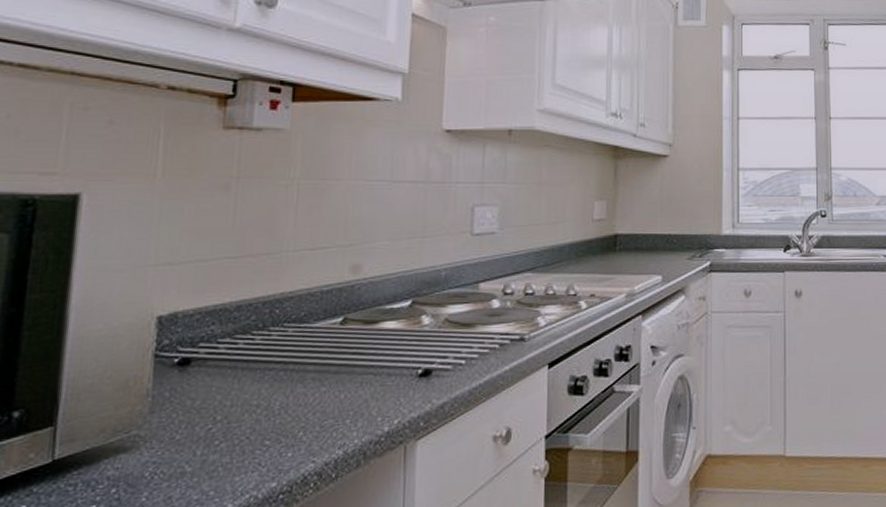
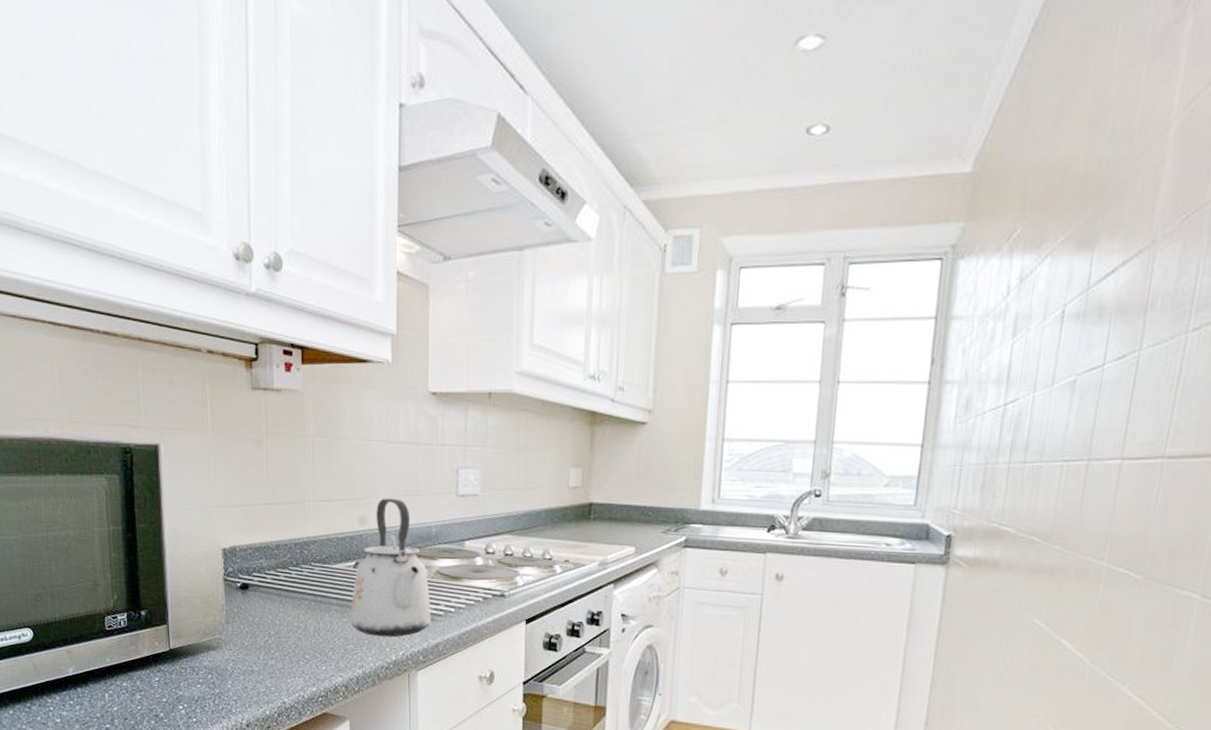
kettle: none [331,242,437,405] -> present [350,498,431,638]

